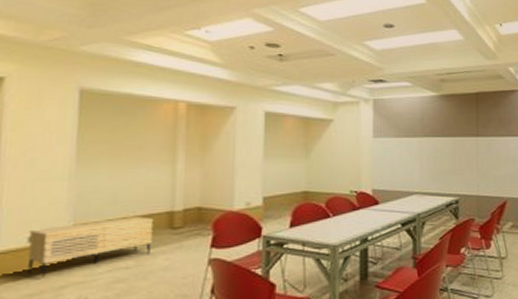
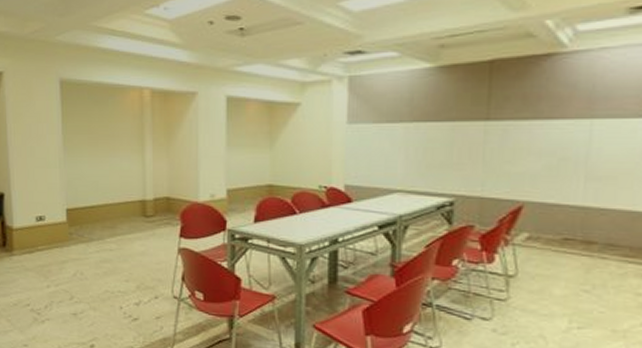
sideboard: present [28,217,154,279] -> none [35,204,130,253]

